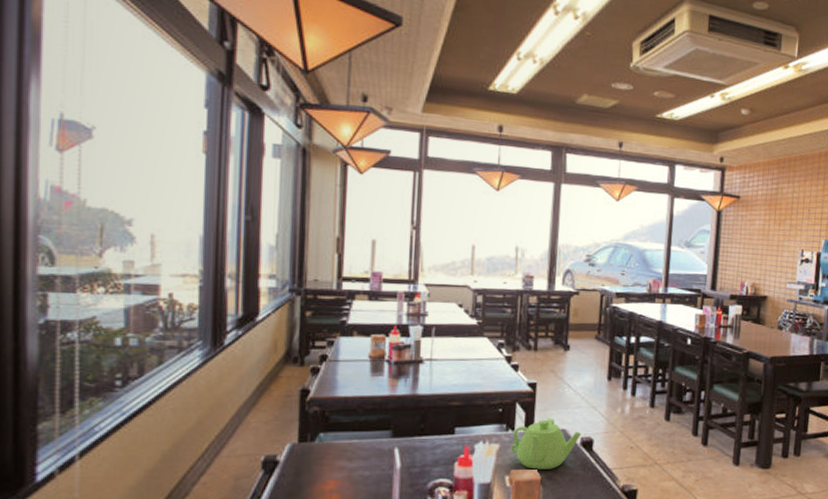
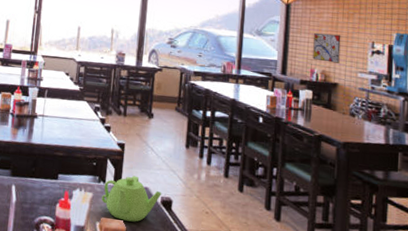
wall art: none [743,242,772,274] -> present [312,32,341,63]

